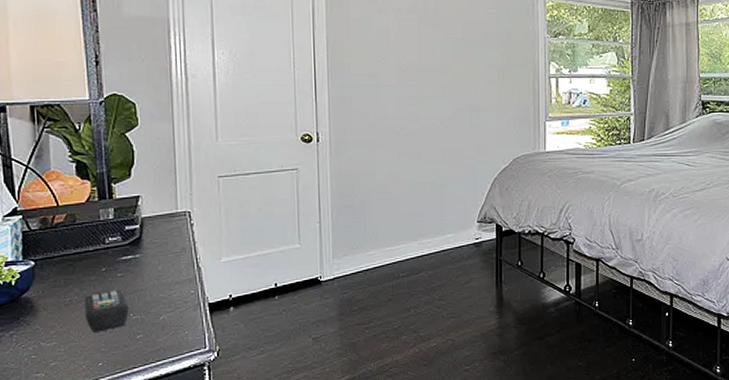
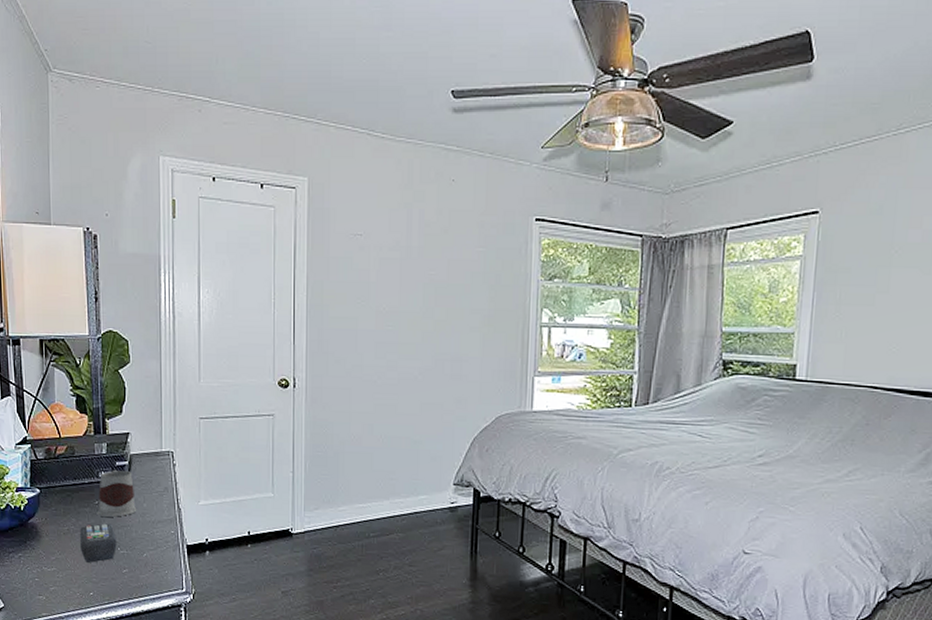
mug: none [104,234,151,283] -> present [96,469,137,517]

